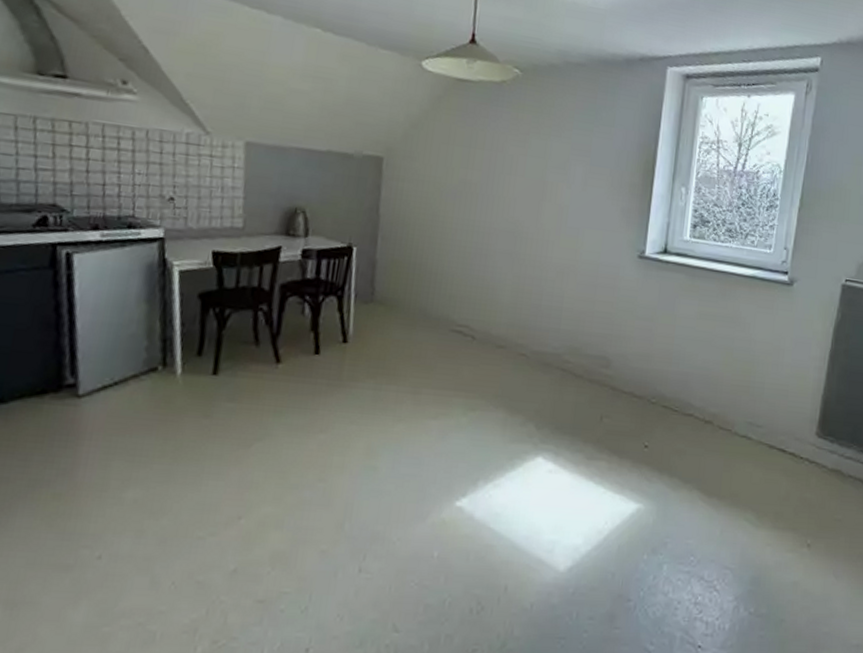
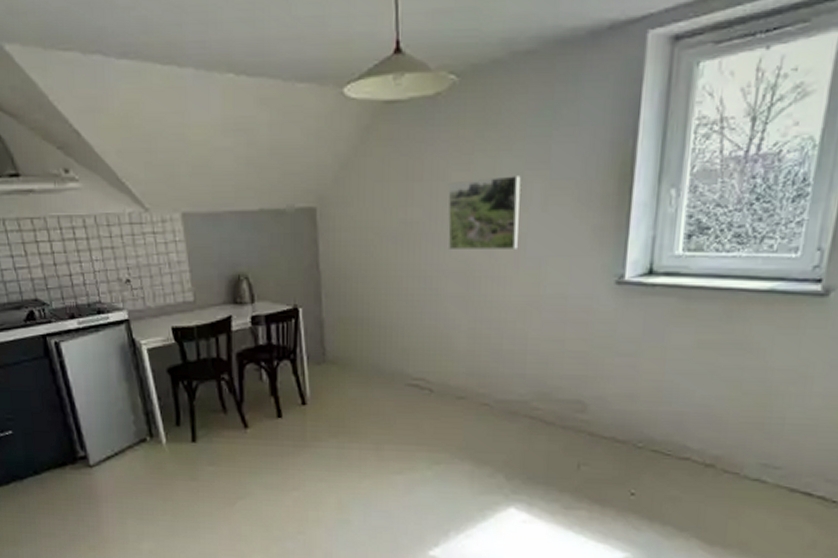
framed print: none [501,155,567,219] -> present [448,176,521,249]

